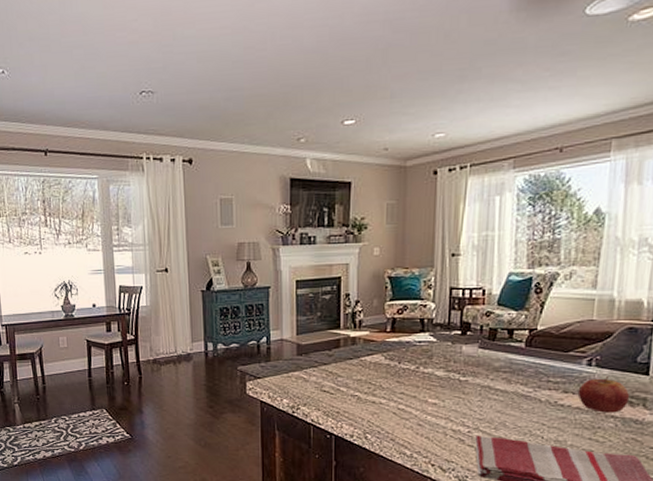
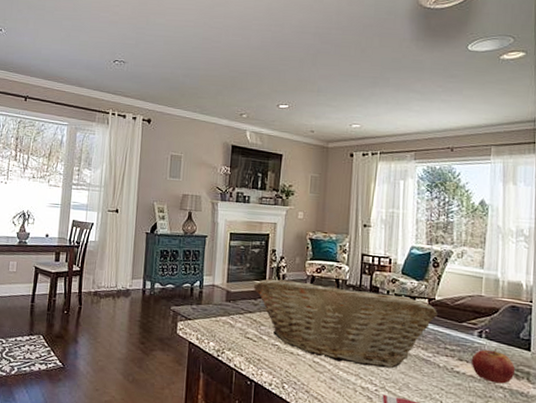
fruit basket: none [326,322,540,408] -> present [253,279,437,369]

